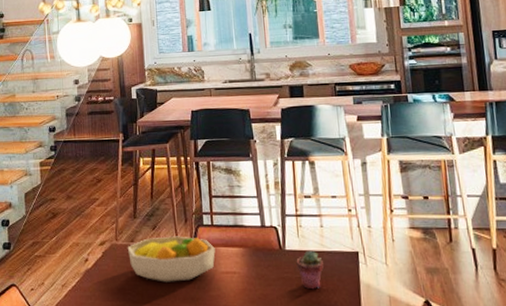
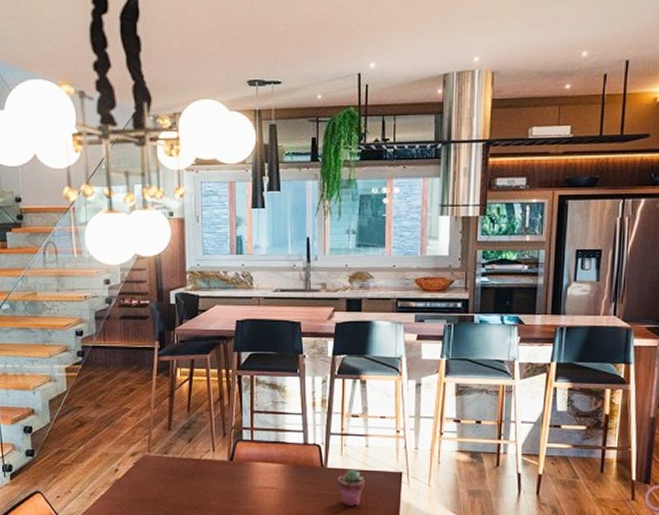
fruit bowl: present [127,236,215,282] -> none [160,450,254,495]

